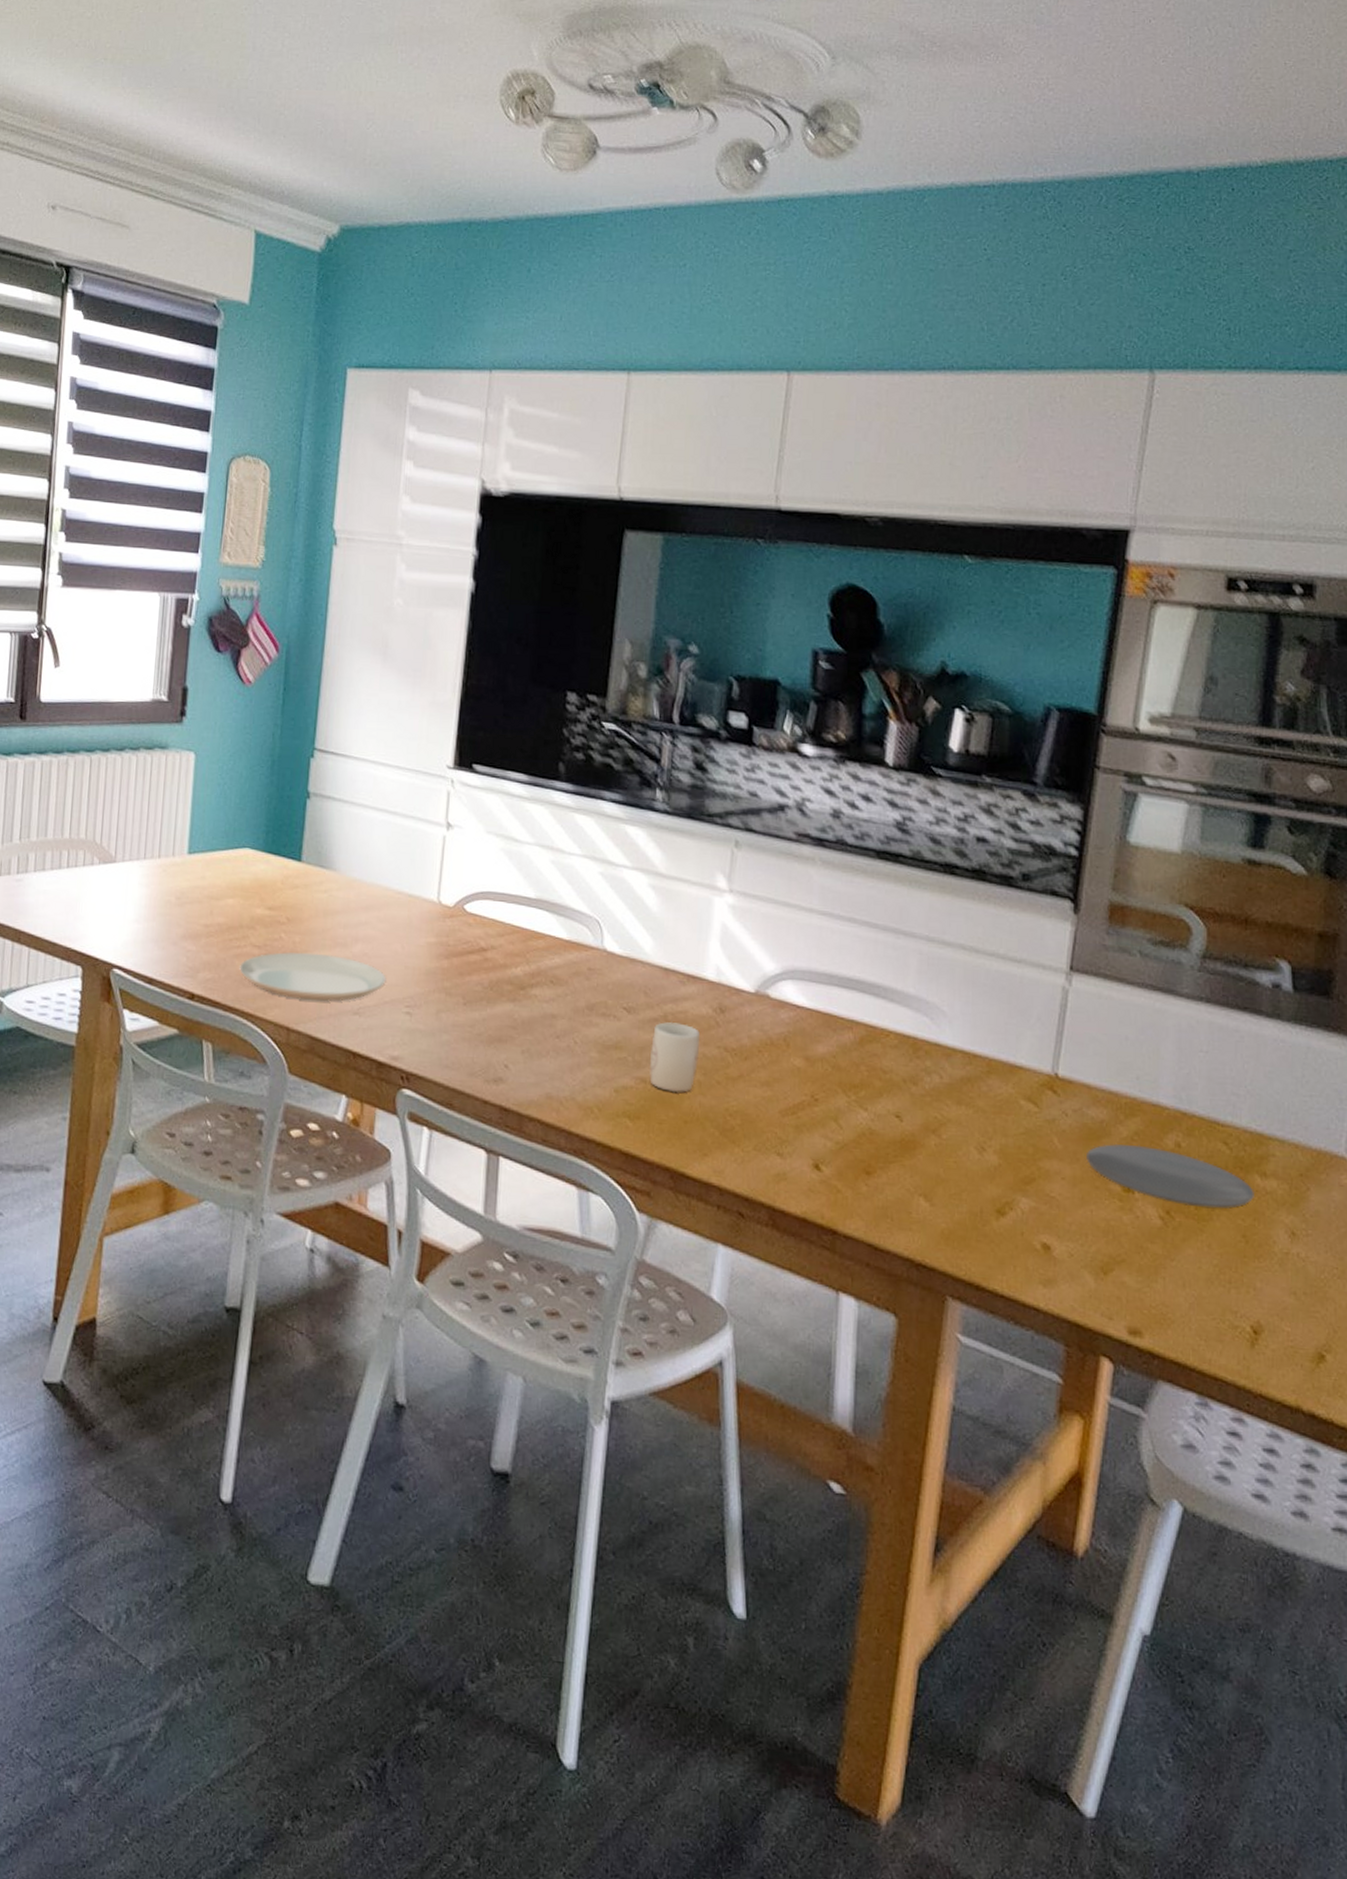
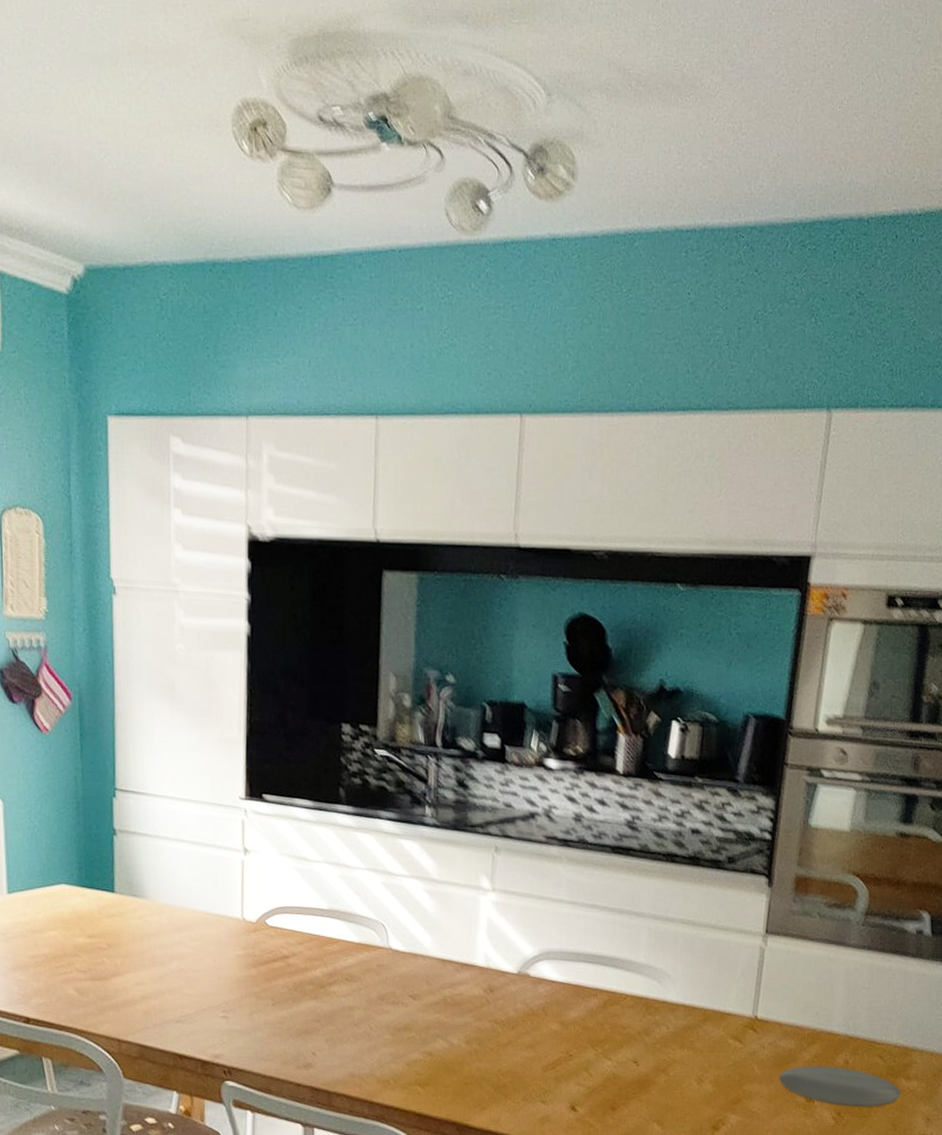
plate: present [239,952,386,1002] -> none [68,972,203,1015]
mug: present [649,1022,700,1093] -> none [434,1004,475,1062]

